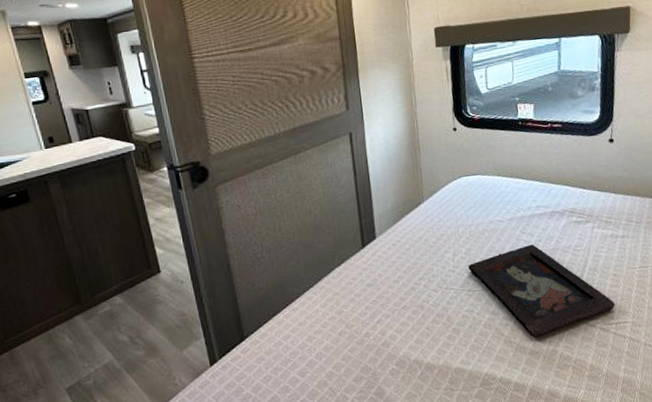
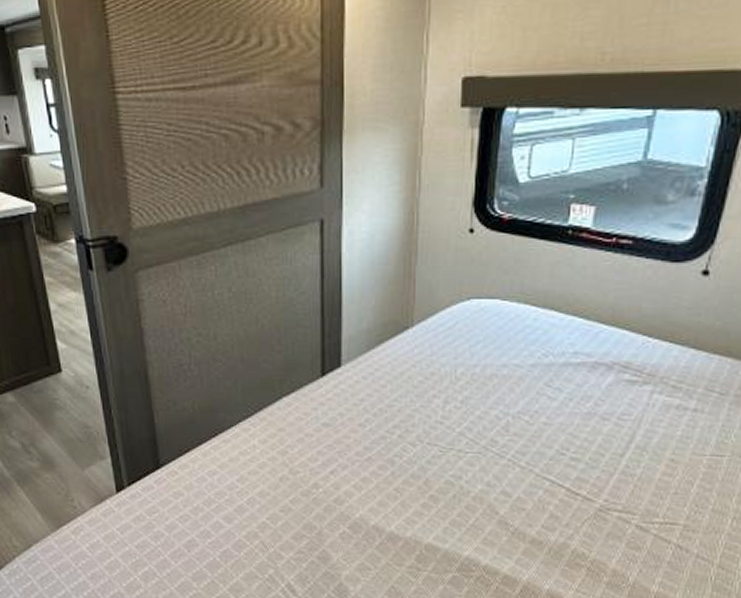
decorative tray: present [468,244,615,338] -> none [463,403,664,524]

